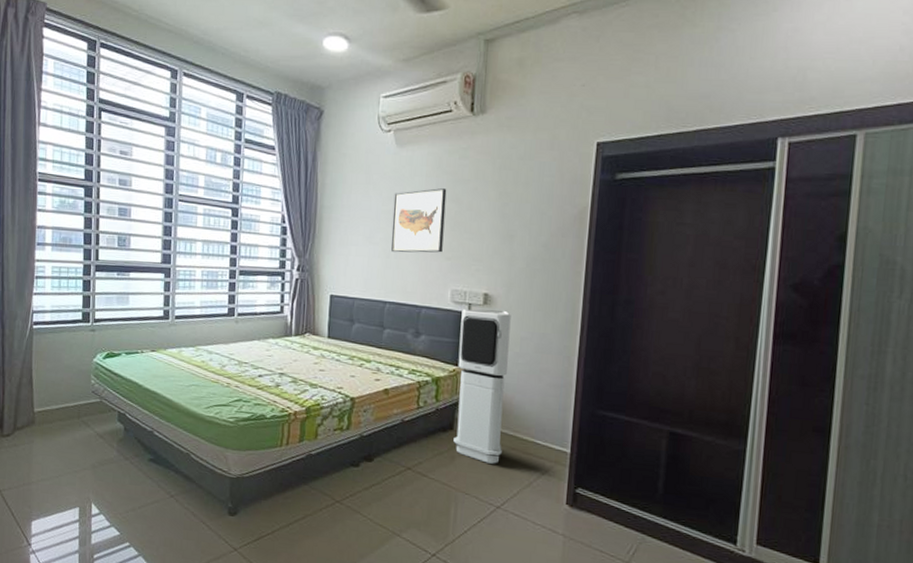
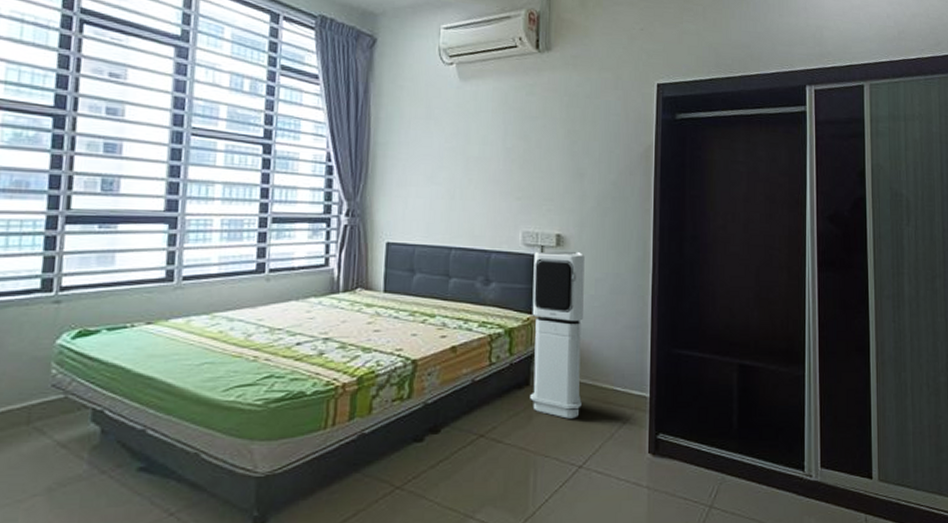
wall art: present [390,187,447,253] -> none [455,124,514,194]

